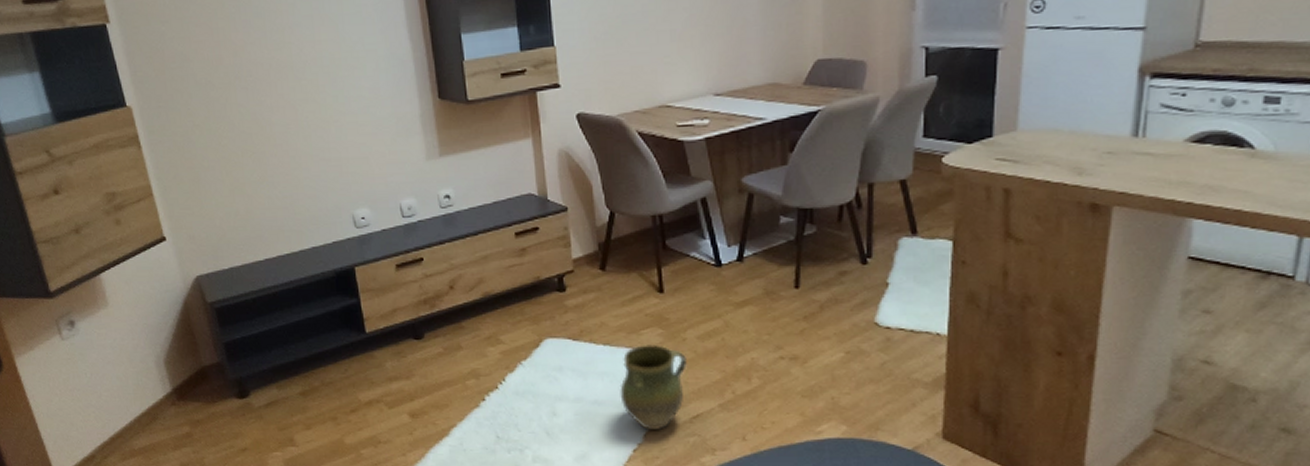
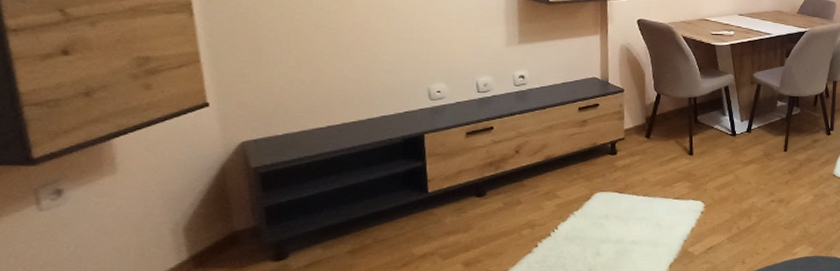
ceramic jug: present [619,343,688,430] -> none [653,193,707,261]

